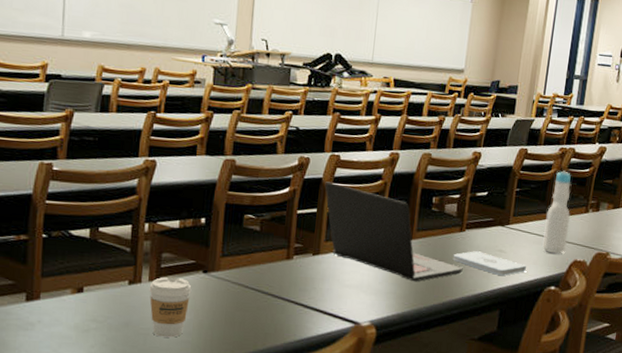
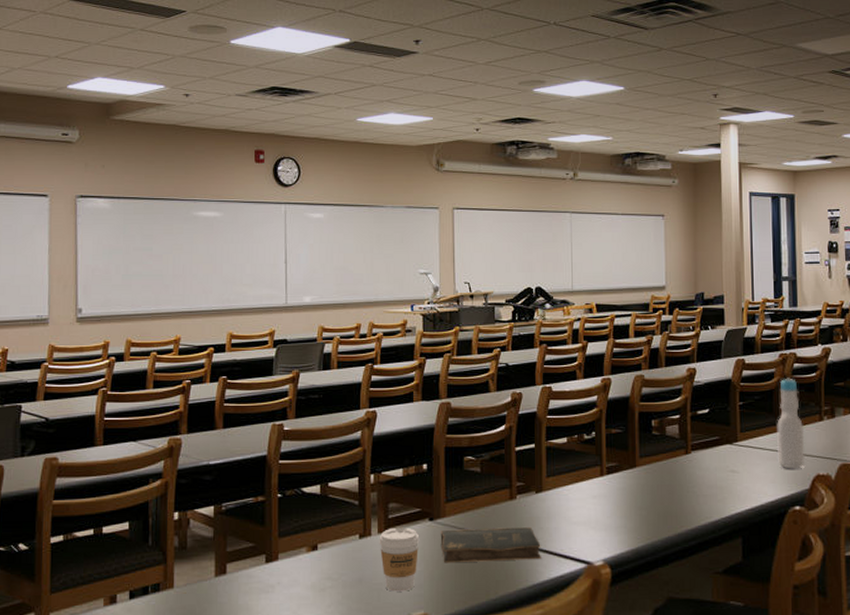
bible: none [212,283,312,317] -> present [440,527,541,563]
laptop: present [324,181,463,282] -> none [540,415,695,513]
notepad: present [452,251,526,276] -> none [682,474,764,498]

